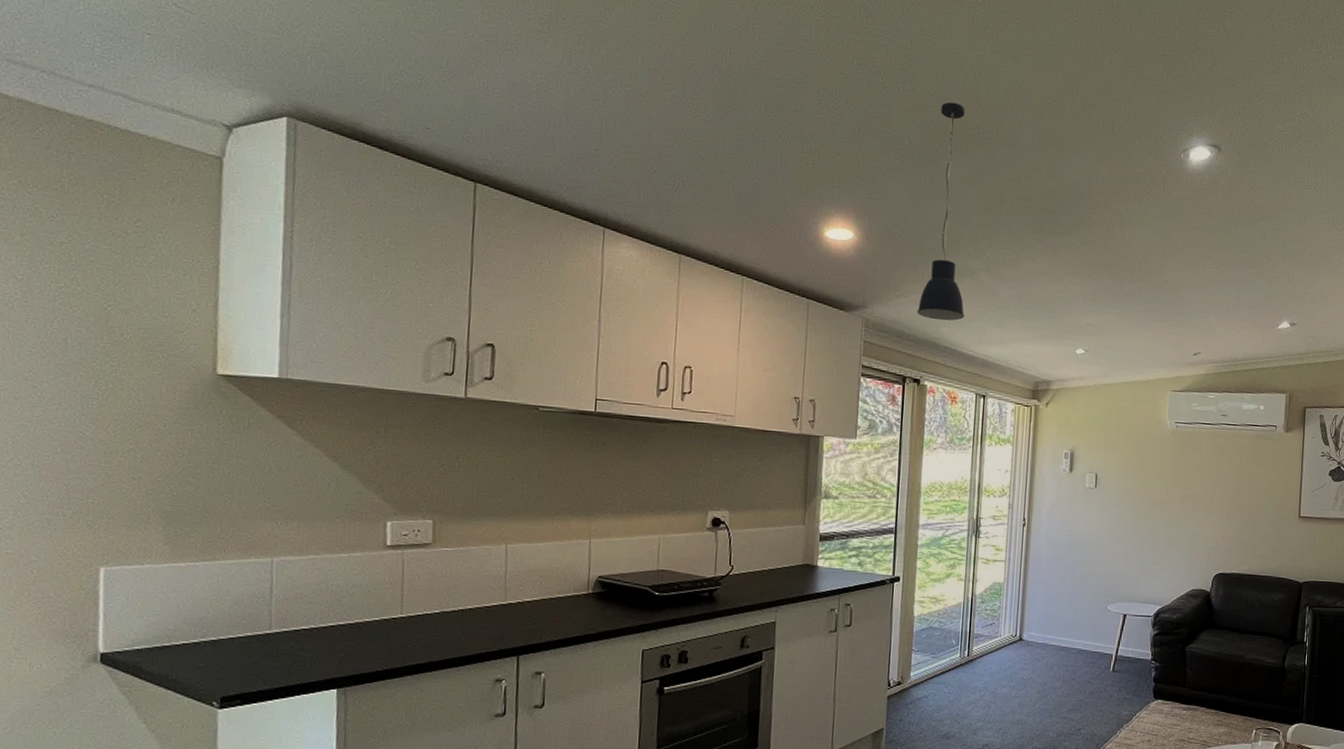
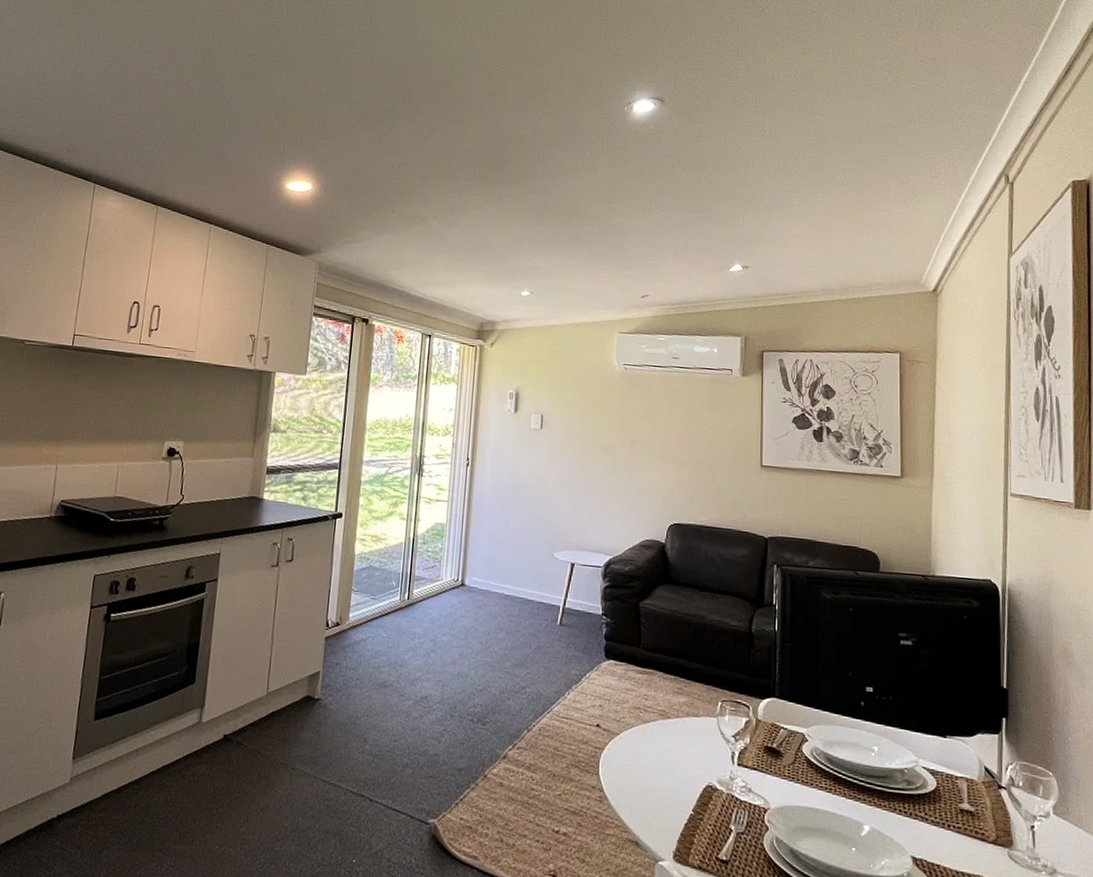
pendant light: present [917,101,965,321] -> none [367,68,418,264]

